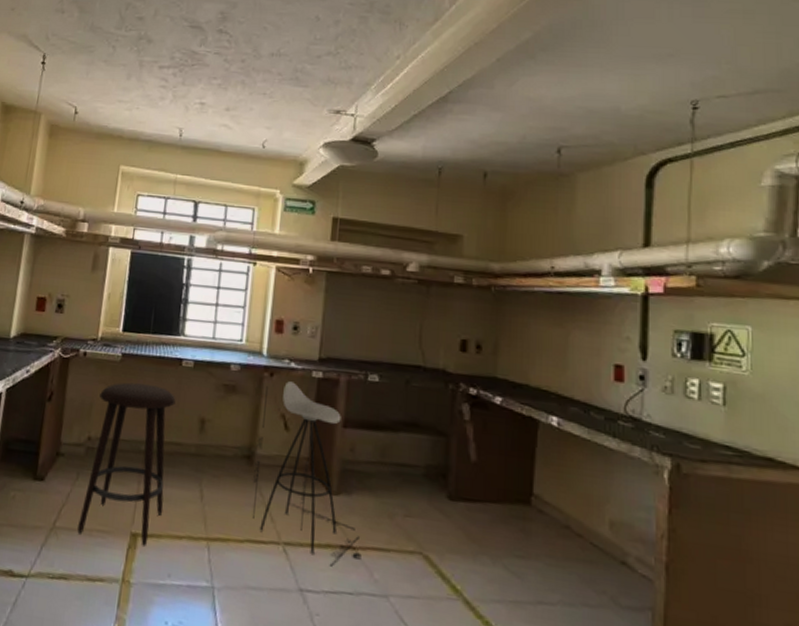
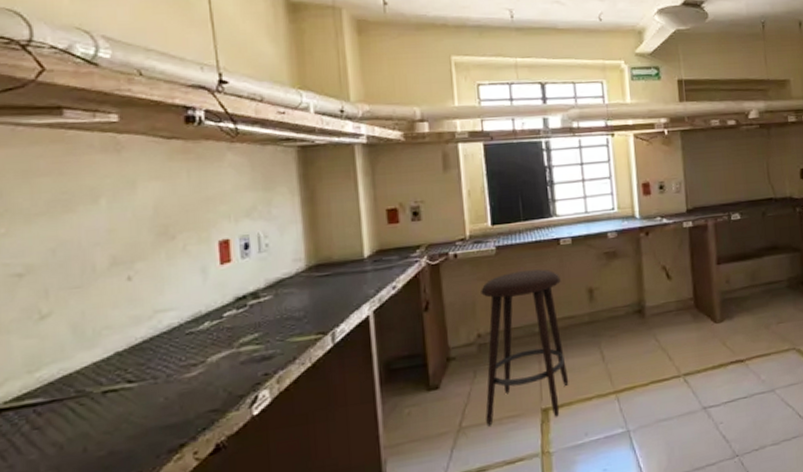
stool: present [253,381,361,567] -> none [644,236,749,382]

